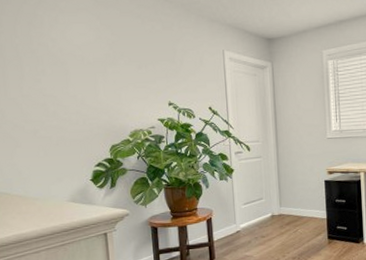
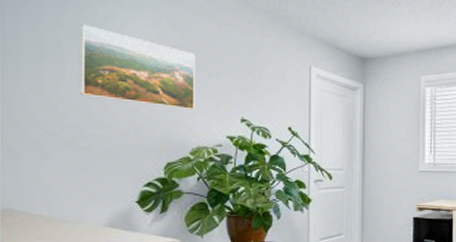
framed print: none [31,33,130,99] -> present [79,25,195,111]

